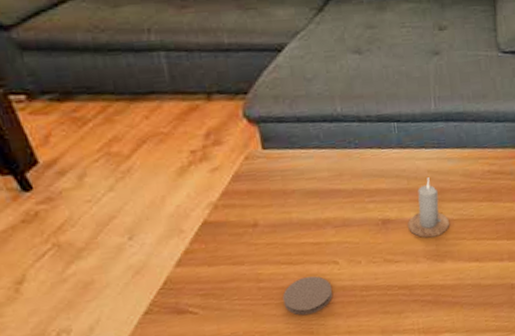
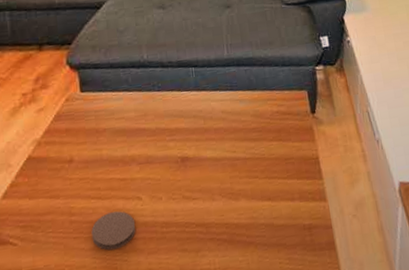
candle: present [408,177,449,238] -> none [204,117,242,176]

